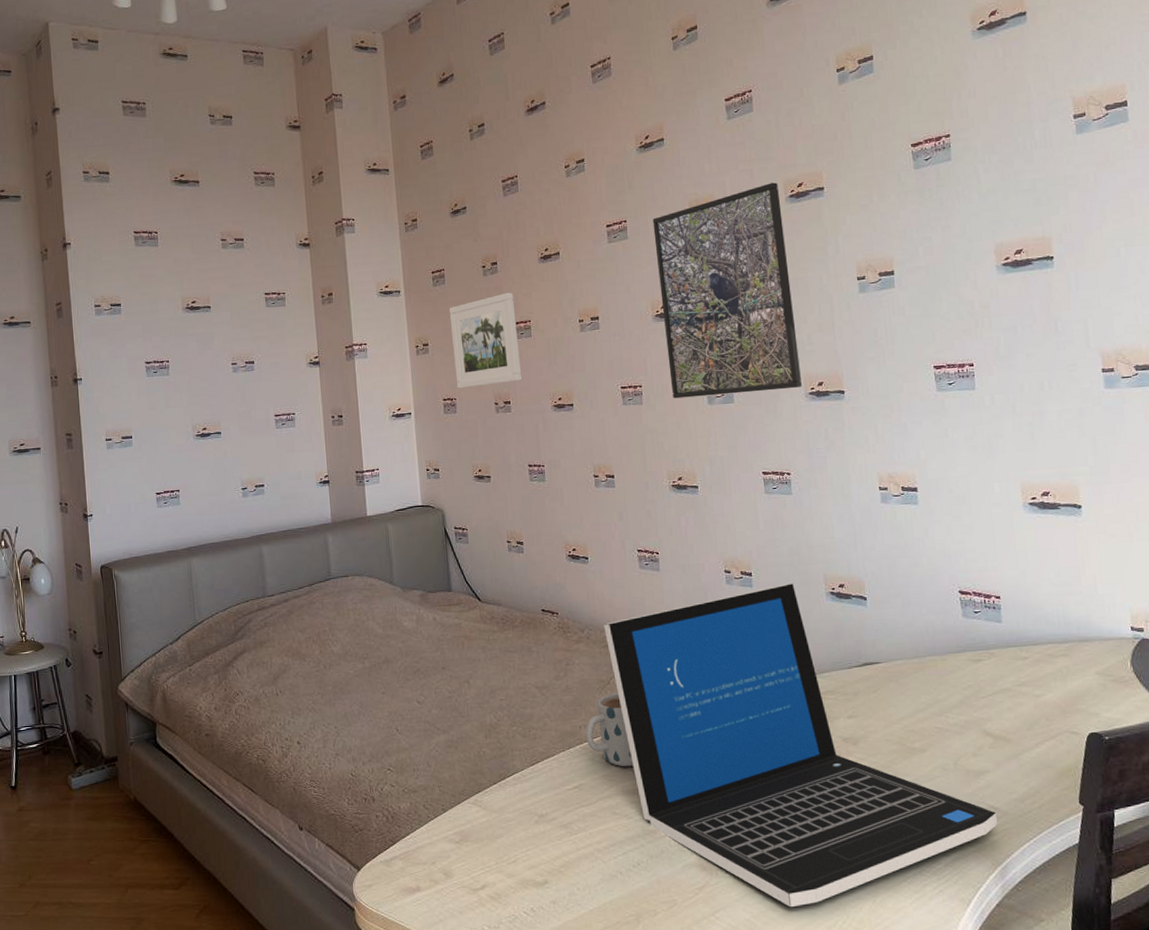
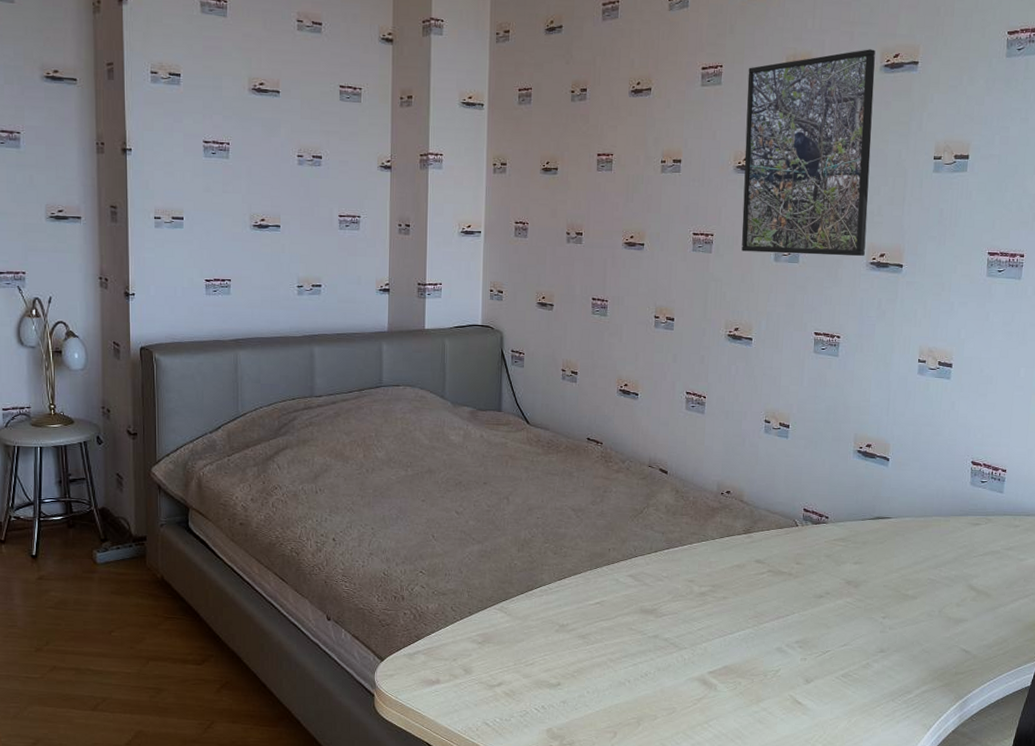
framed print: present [449,292,523,389] -> none [530,122,600,214]
mug: present [585,693,634,767] -> none [613,522,655,589]
laptop: present [604,583,998,908] -> none [644,438,967,722]

